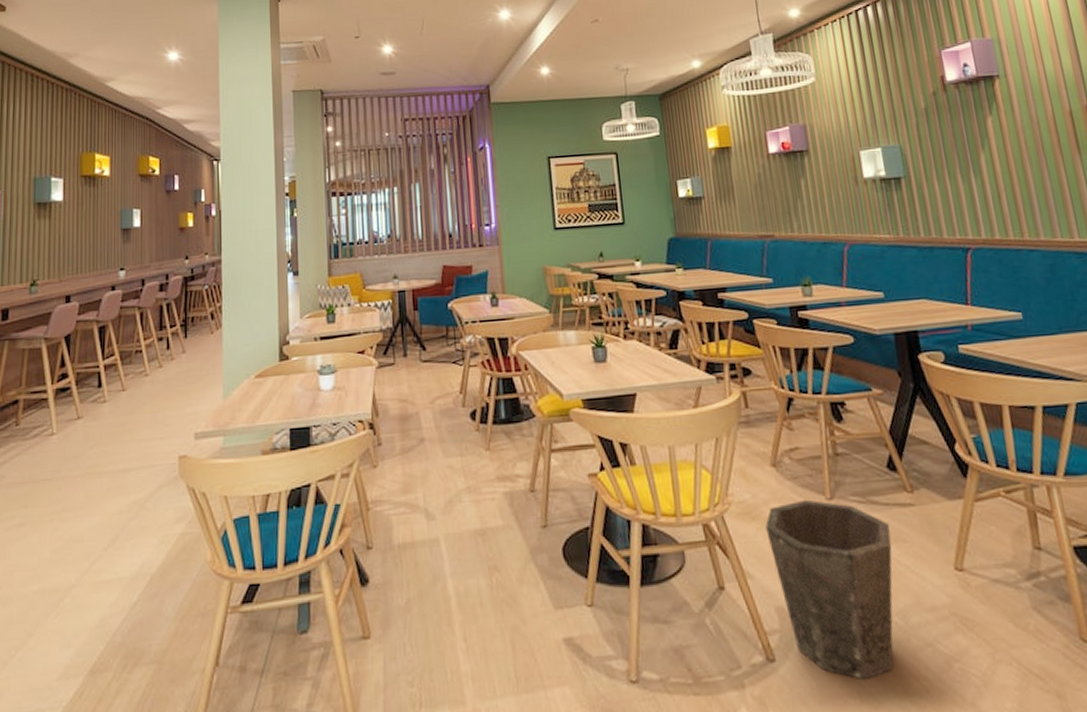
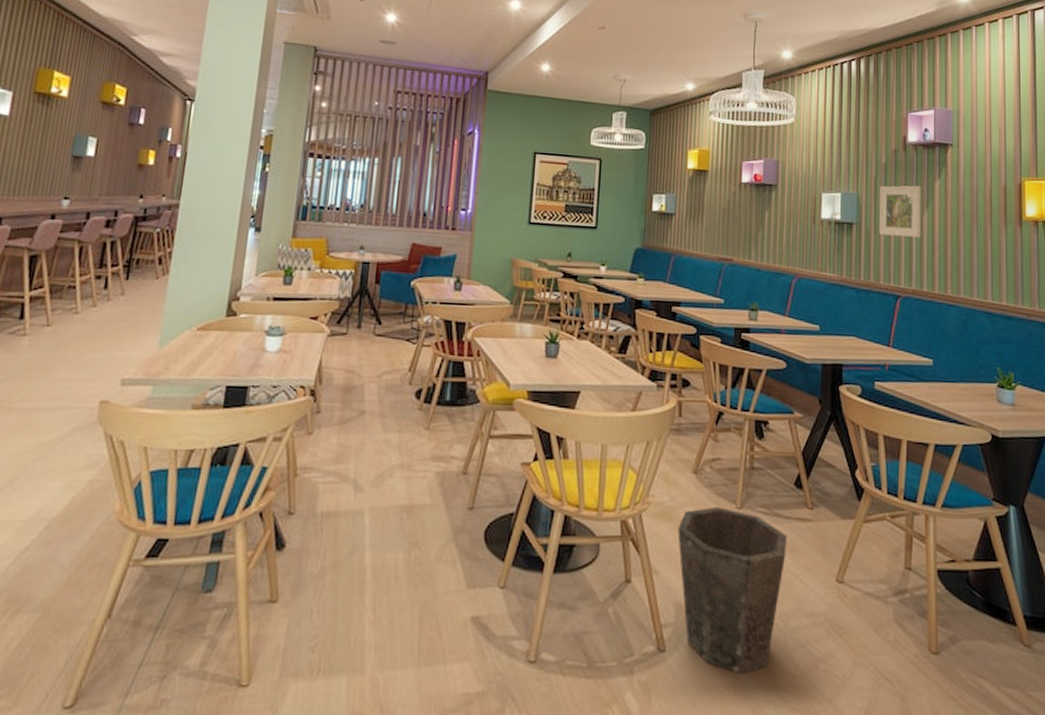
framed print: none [924,126,982,185] -> present [878,185,921,238]

